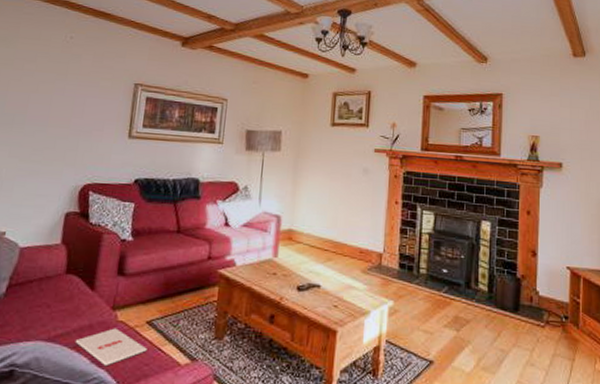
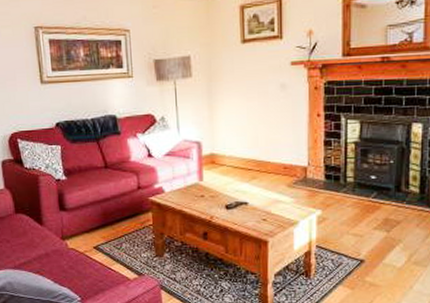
magazine: present [75,328,147,367] -> none [37,254,99,285]

